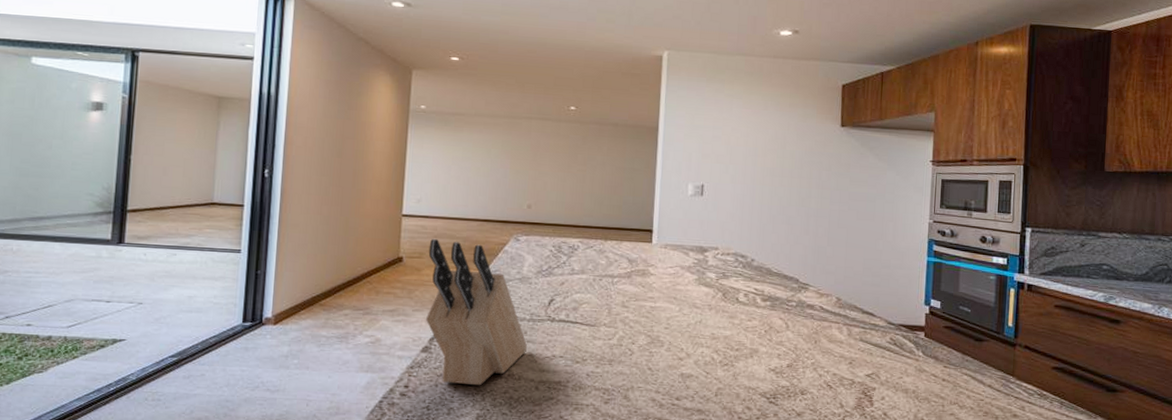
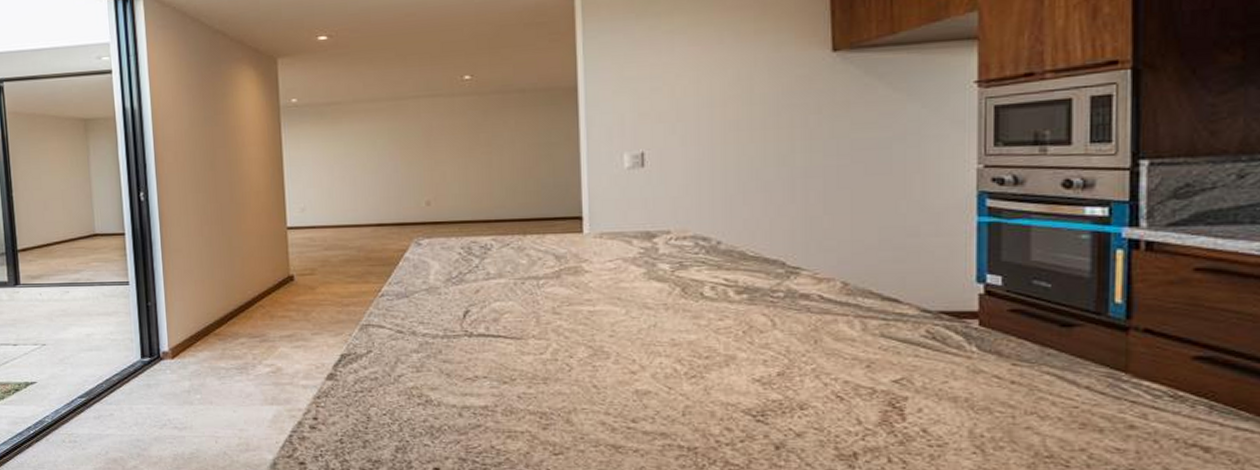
knife block: present [425,238,528,386] -> none [320,251,445,415]

